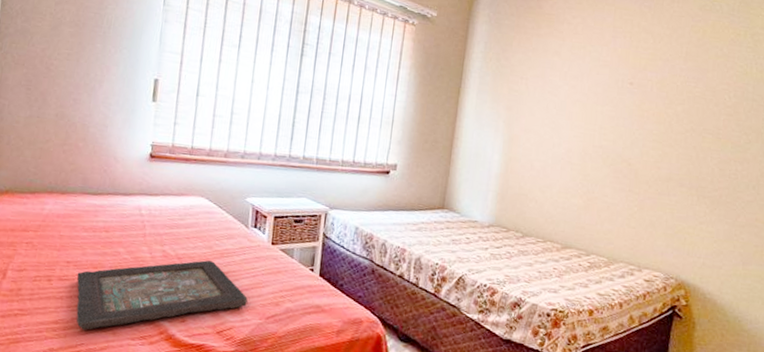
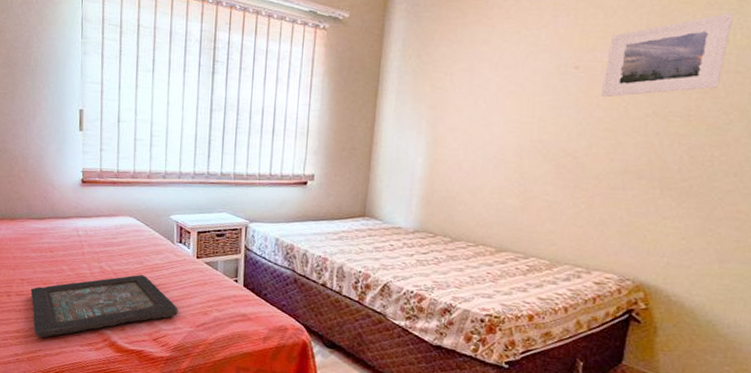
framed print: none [651,49,751,113] -> present [602,12,735,98]

